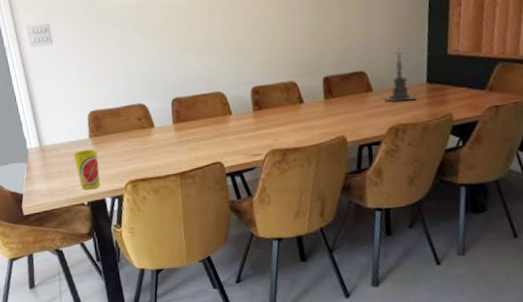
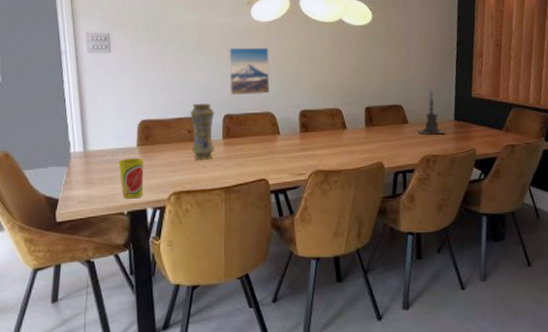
vase: none [138,88,167,147] -> present [190,104,215,160]
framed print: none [170,22,219,77] -> present [228,47,270,95]

